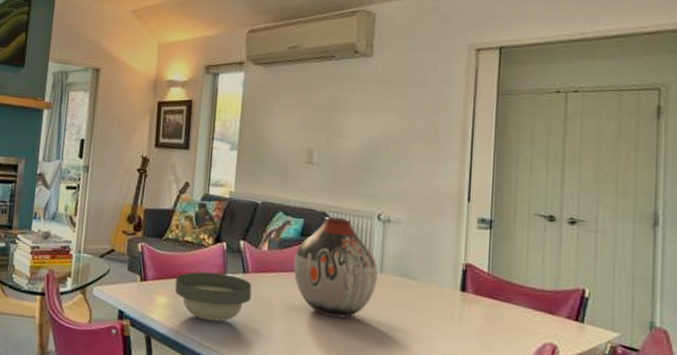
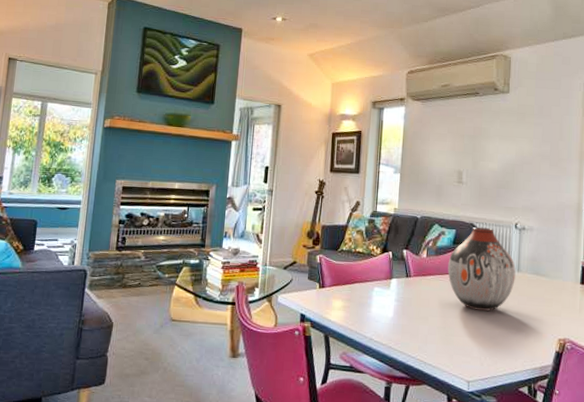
bowl: present [174,271,252,322] -> none [349,277,414,320]

